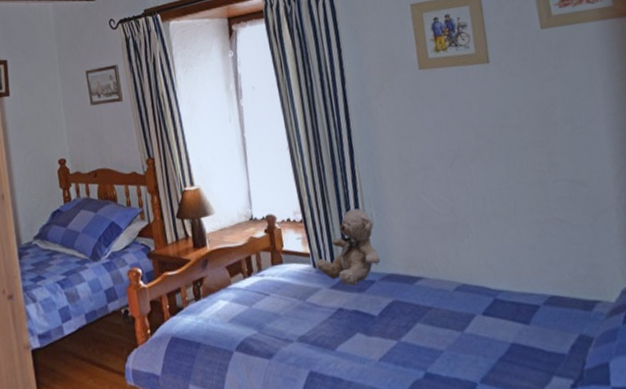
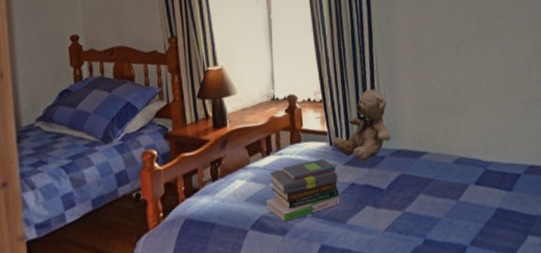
books: none [250,281,327,345] -> present [265,158,340,222]

